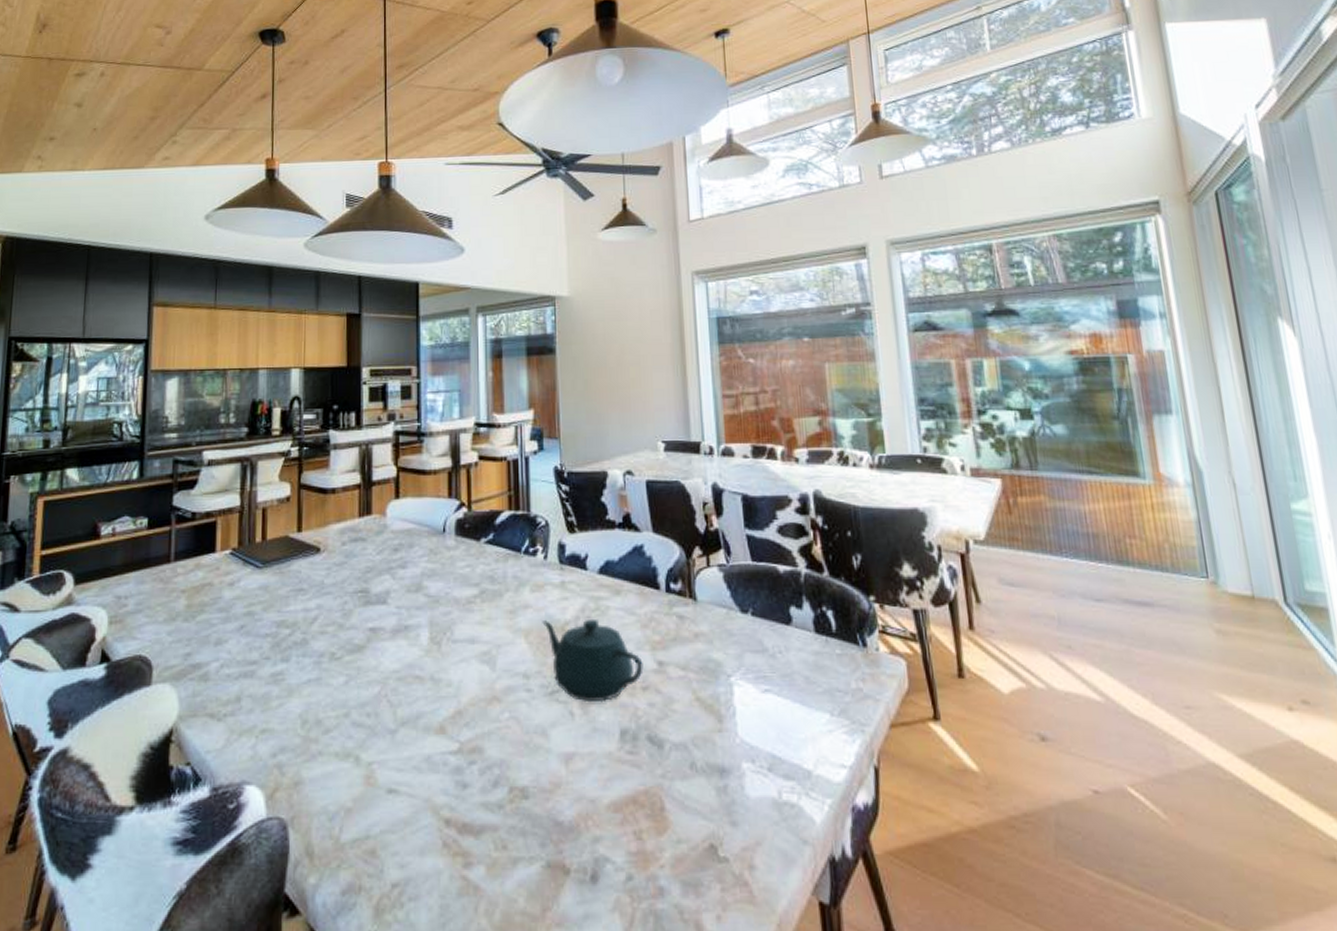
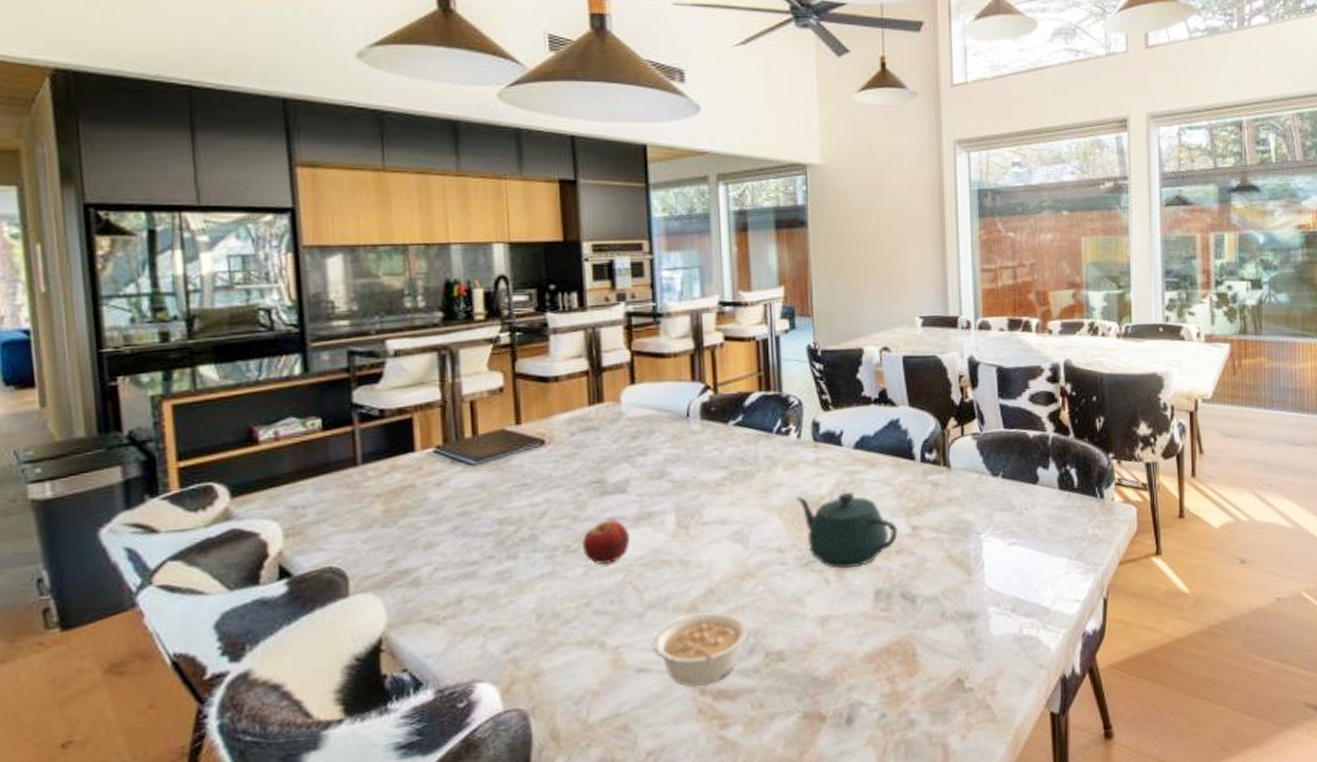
fruit: none [346,630,387,674] -> present [582,520,629,565]
legume: none [402,736,494,817] -> present [652,612,749,688]

